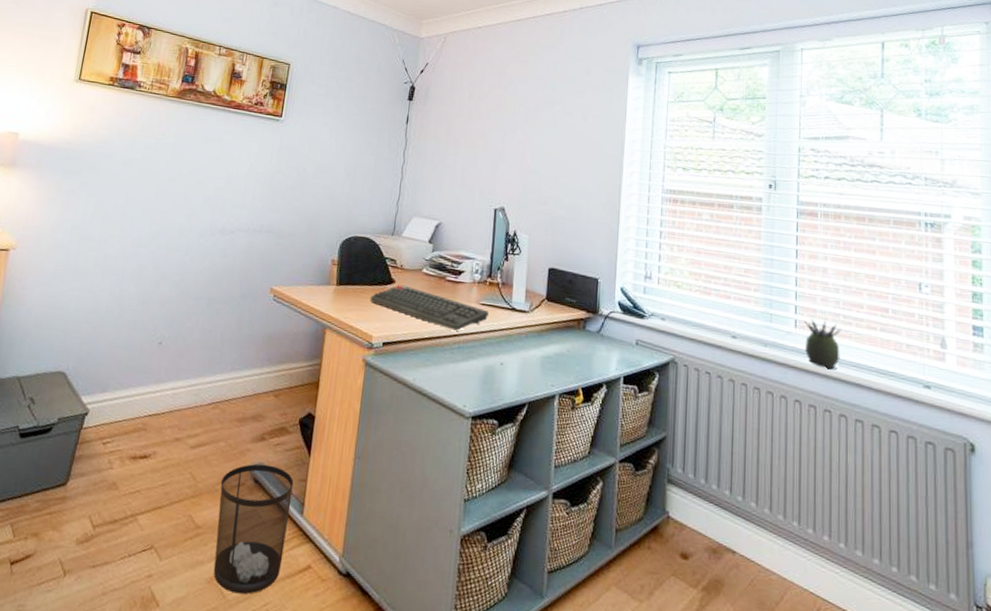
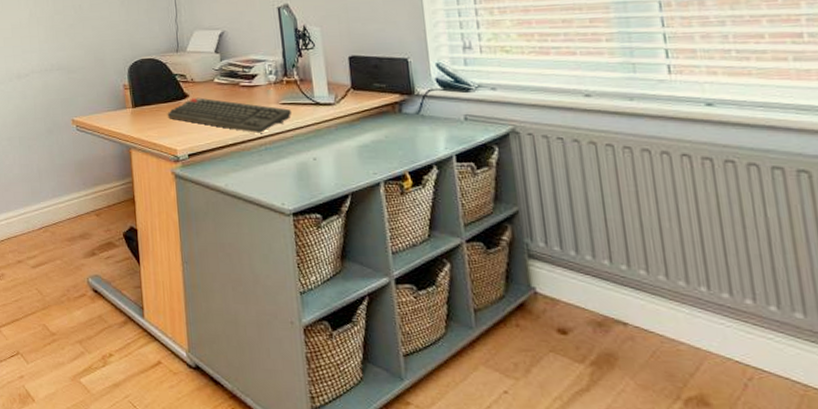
waste bin: present [213,464,294,594] -> none [64,276,134,389]
succulent plant: present [804,318,842,370] -> none [681,60,739,115]

